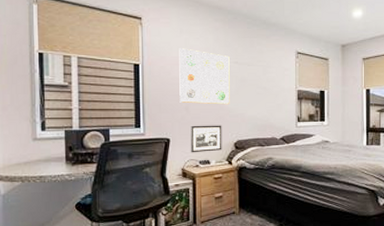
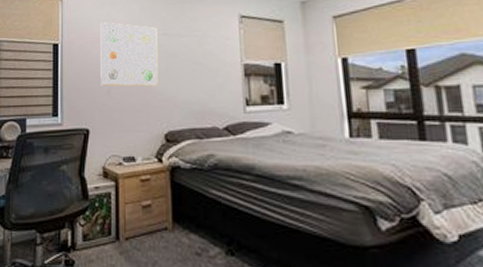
picture frame: present [190,125,222,153] -> none [112,112,150,148]

